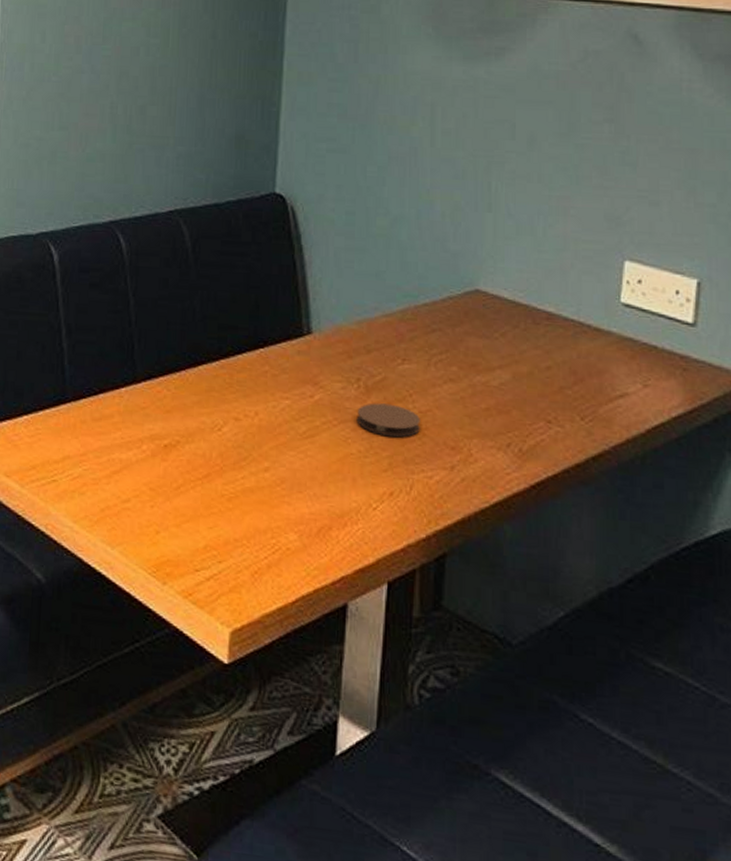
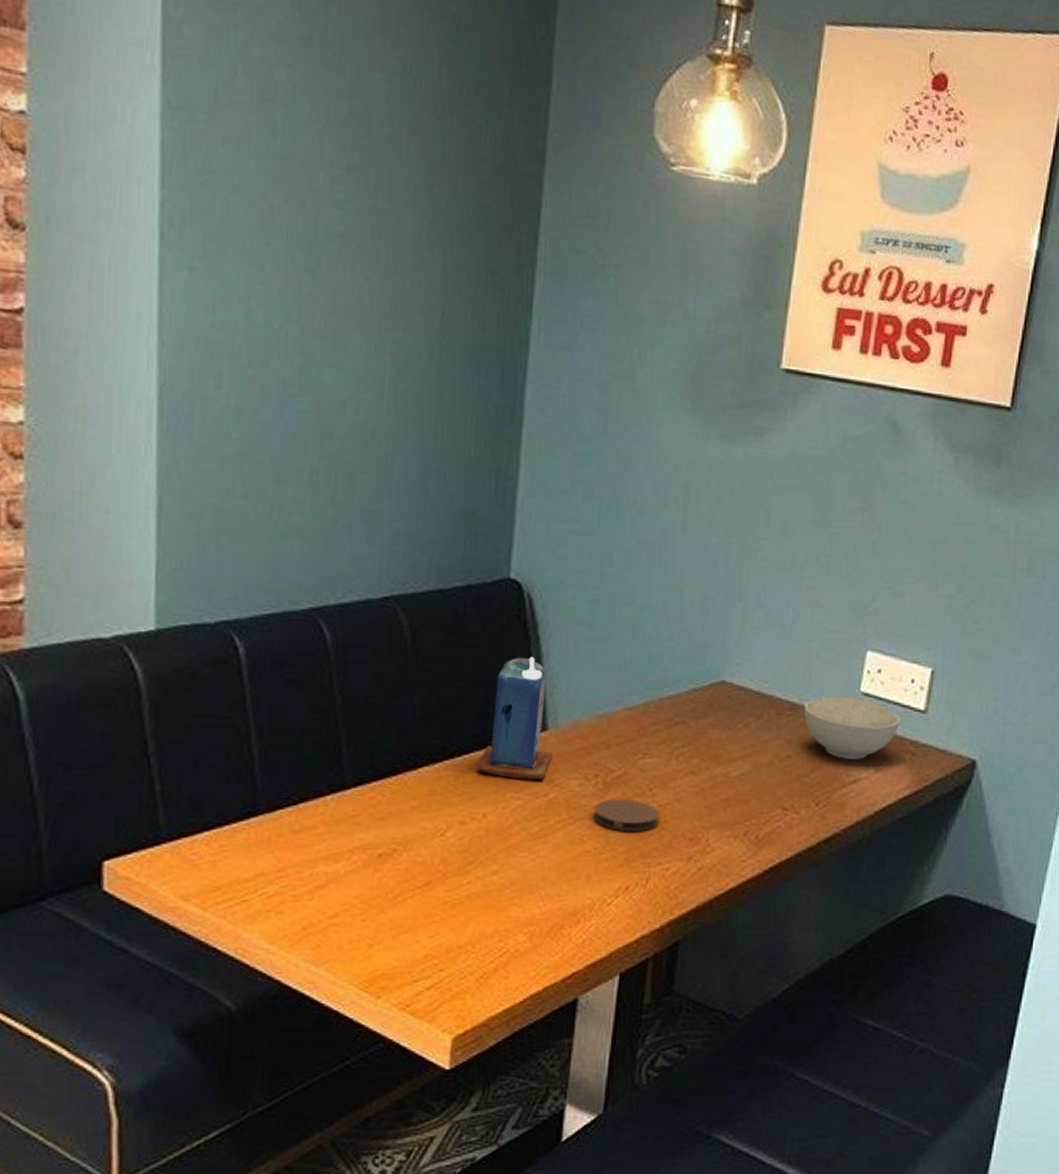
candle: none [250,264,318,382] -> present [477,656,554,780]
bowl: none [563,306,667,373] -> present [804,696,901,760]

